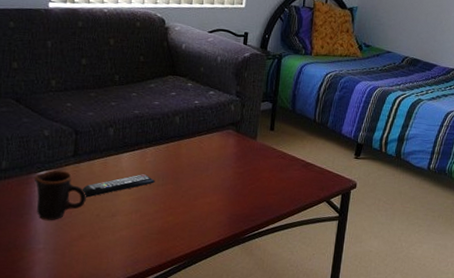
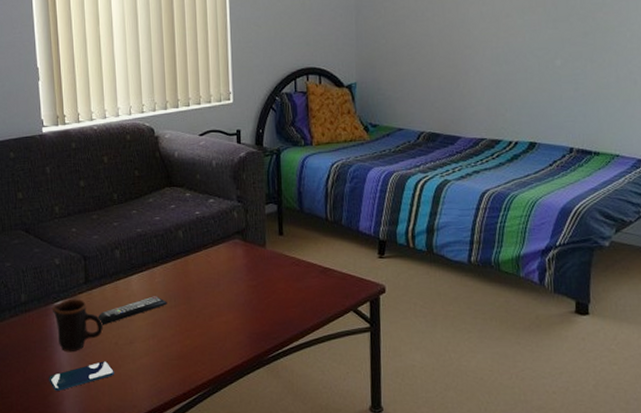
smartphone: none [21,231,92,257] -> present [49,361,114,391]

